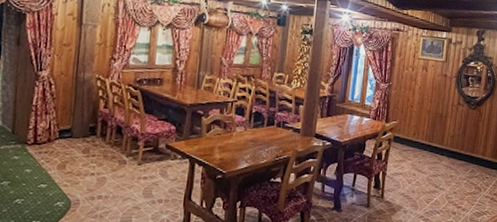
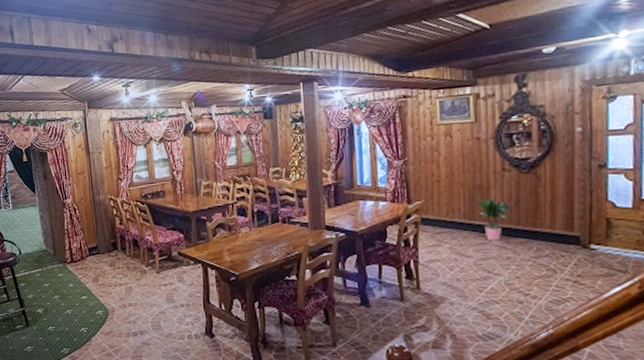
potted plant: none [436,125,460,162] -> present [476,197,512,241]

